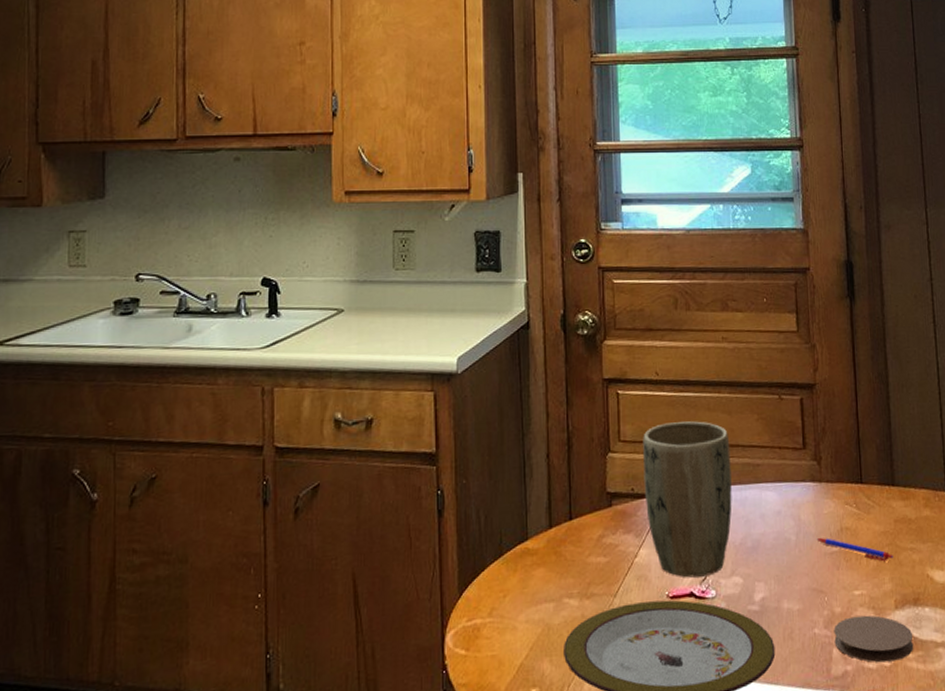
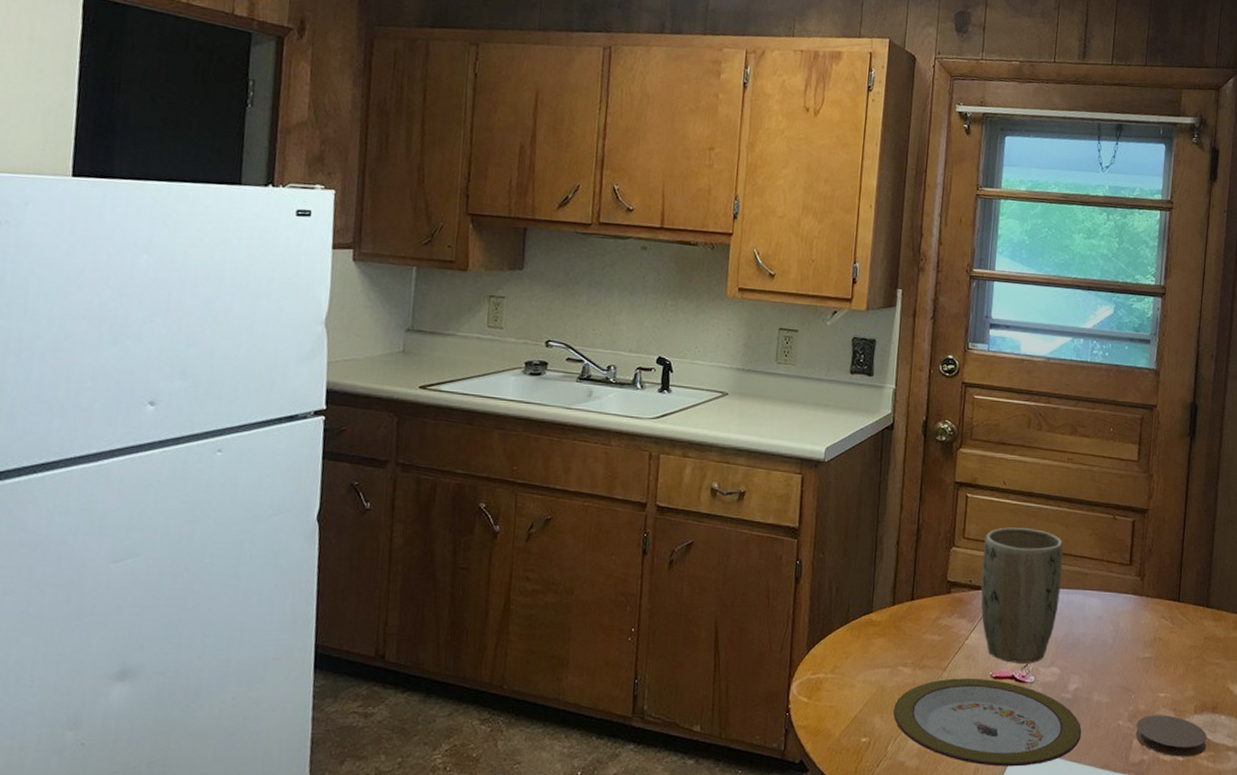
pen: present [816,537,894,562] -> none [1131,643,1199,672]

